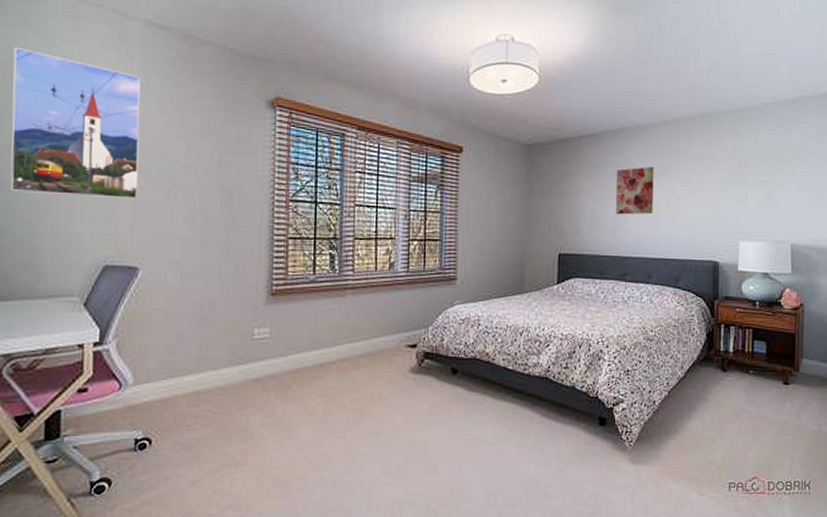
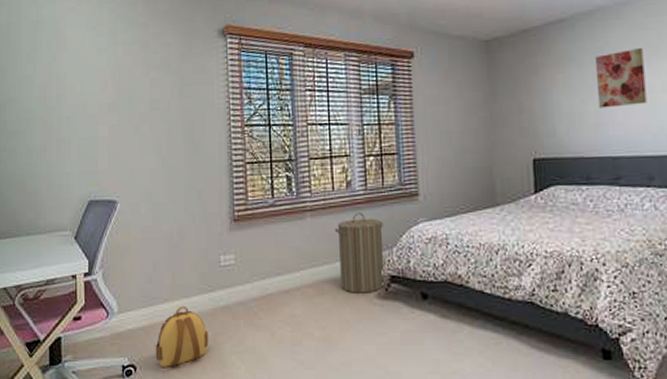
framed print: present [10,46,140,200] -> none [12,12,113,139]
backpack: none [174,377,236,440] -> present [155,305,208,367]
laundry hamper: none [374,293,422,368] -> present [334,212,385,293]

